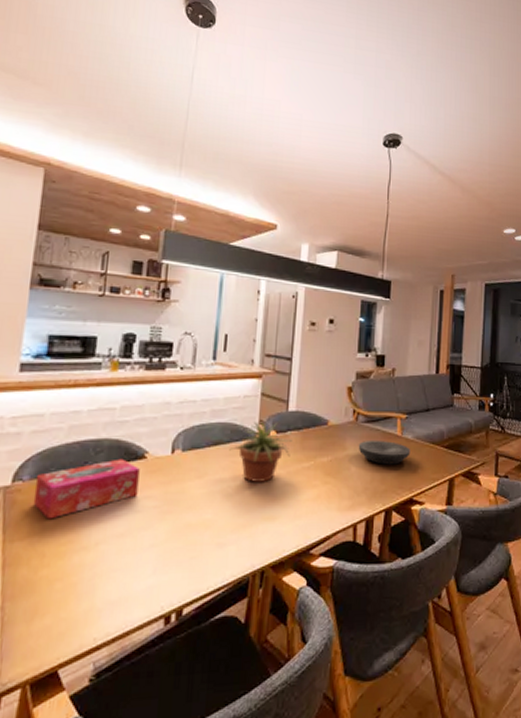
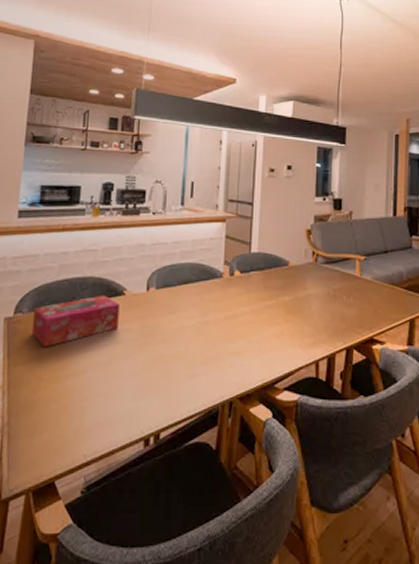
potted plant: present [229,420,293,482] -> none [198,261,256,319]
plate: present [358,439,411,465] -> none [318,280,370,305]

